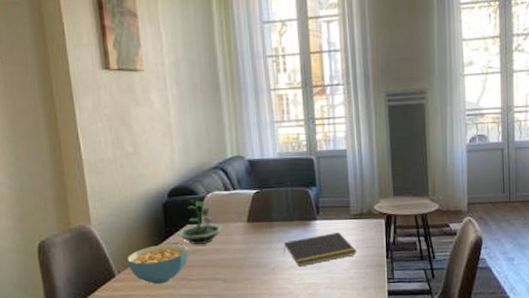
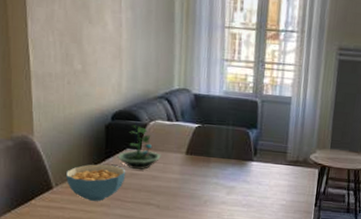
notepad: present [284,232,357,267] -> none [217,175,288,204]

